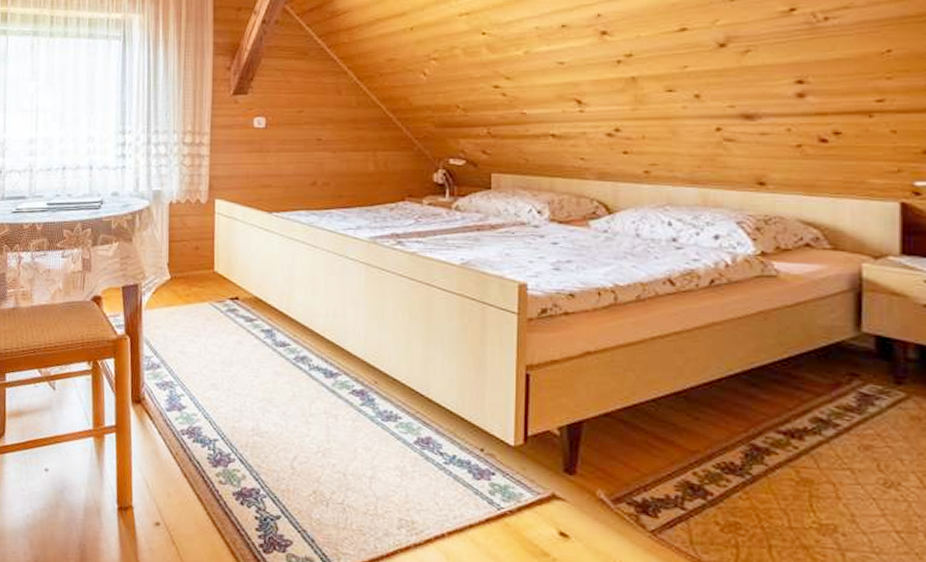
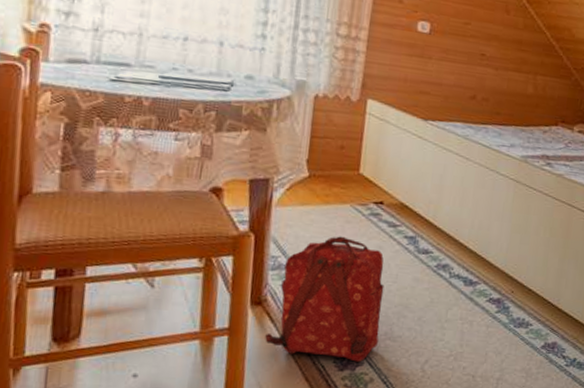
backpack: none [146,334,248,459] -> present [265,236,384,362]

